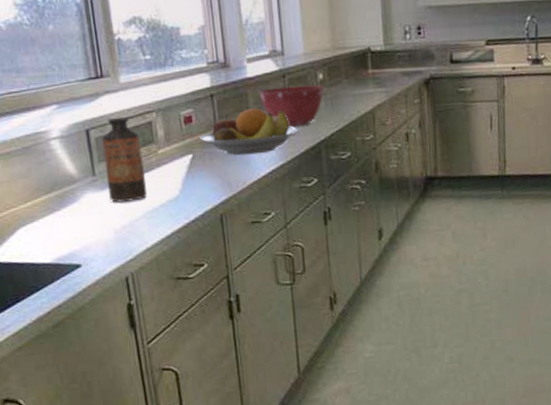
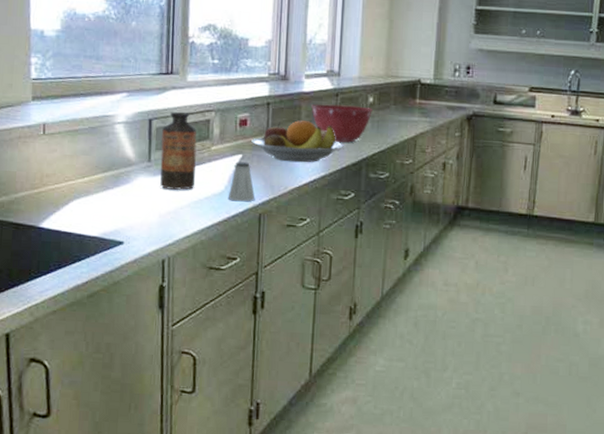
saltshaker: none [184,161,214,205] -> present [227,162,256,202]

